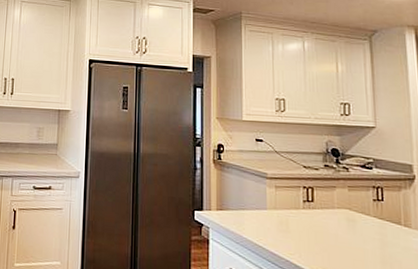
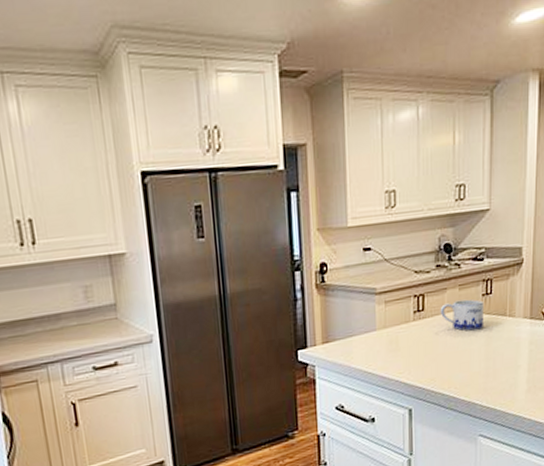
mug: none [329,199,378,232] -> present [440,299,484,331]

